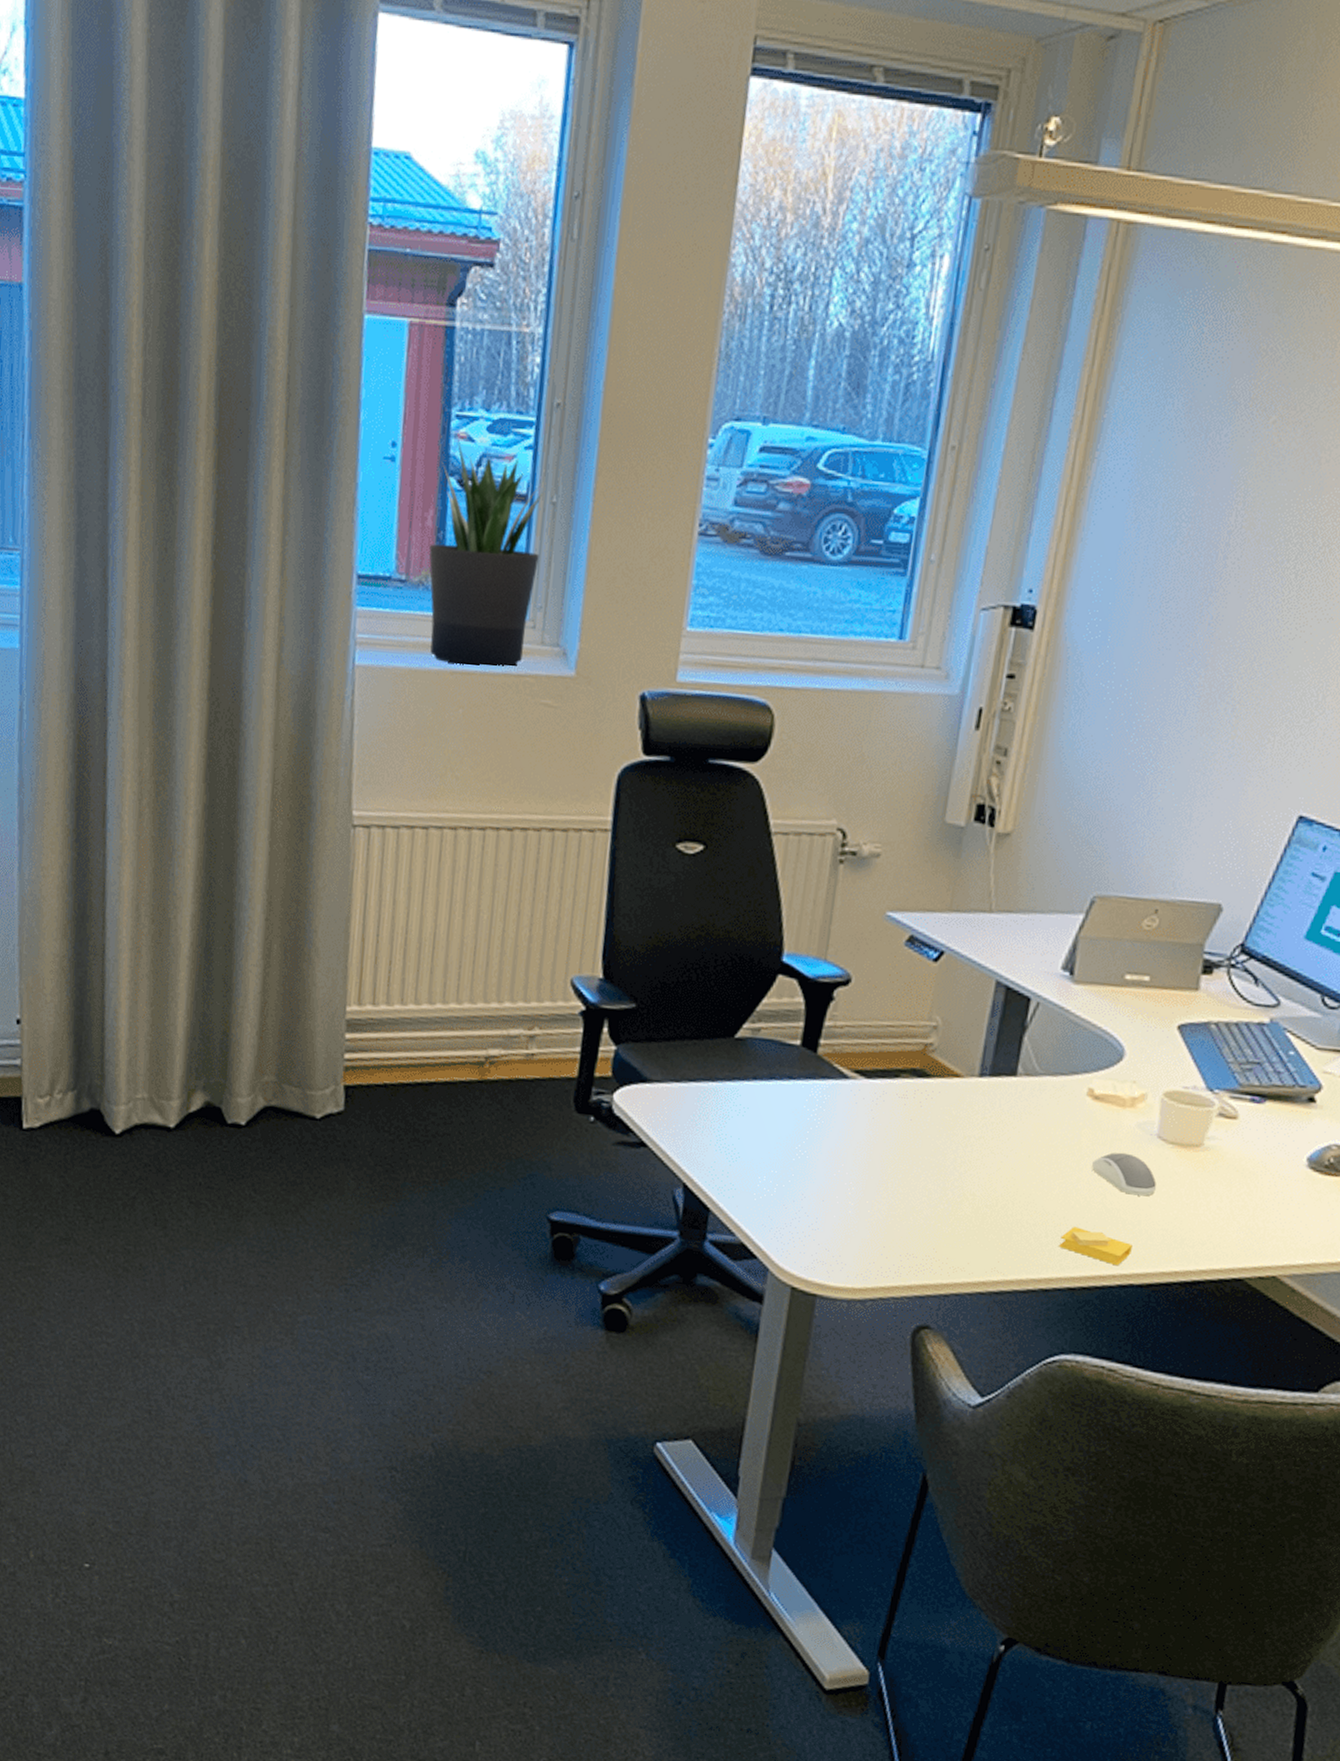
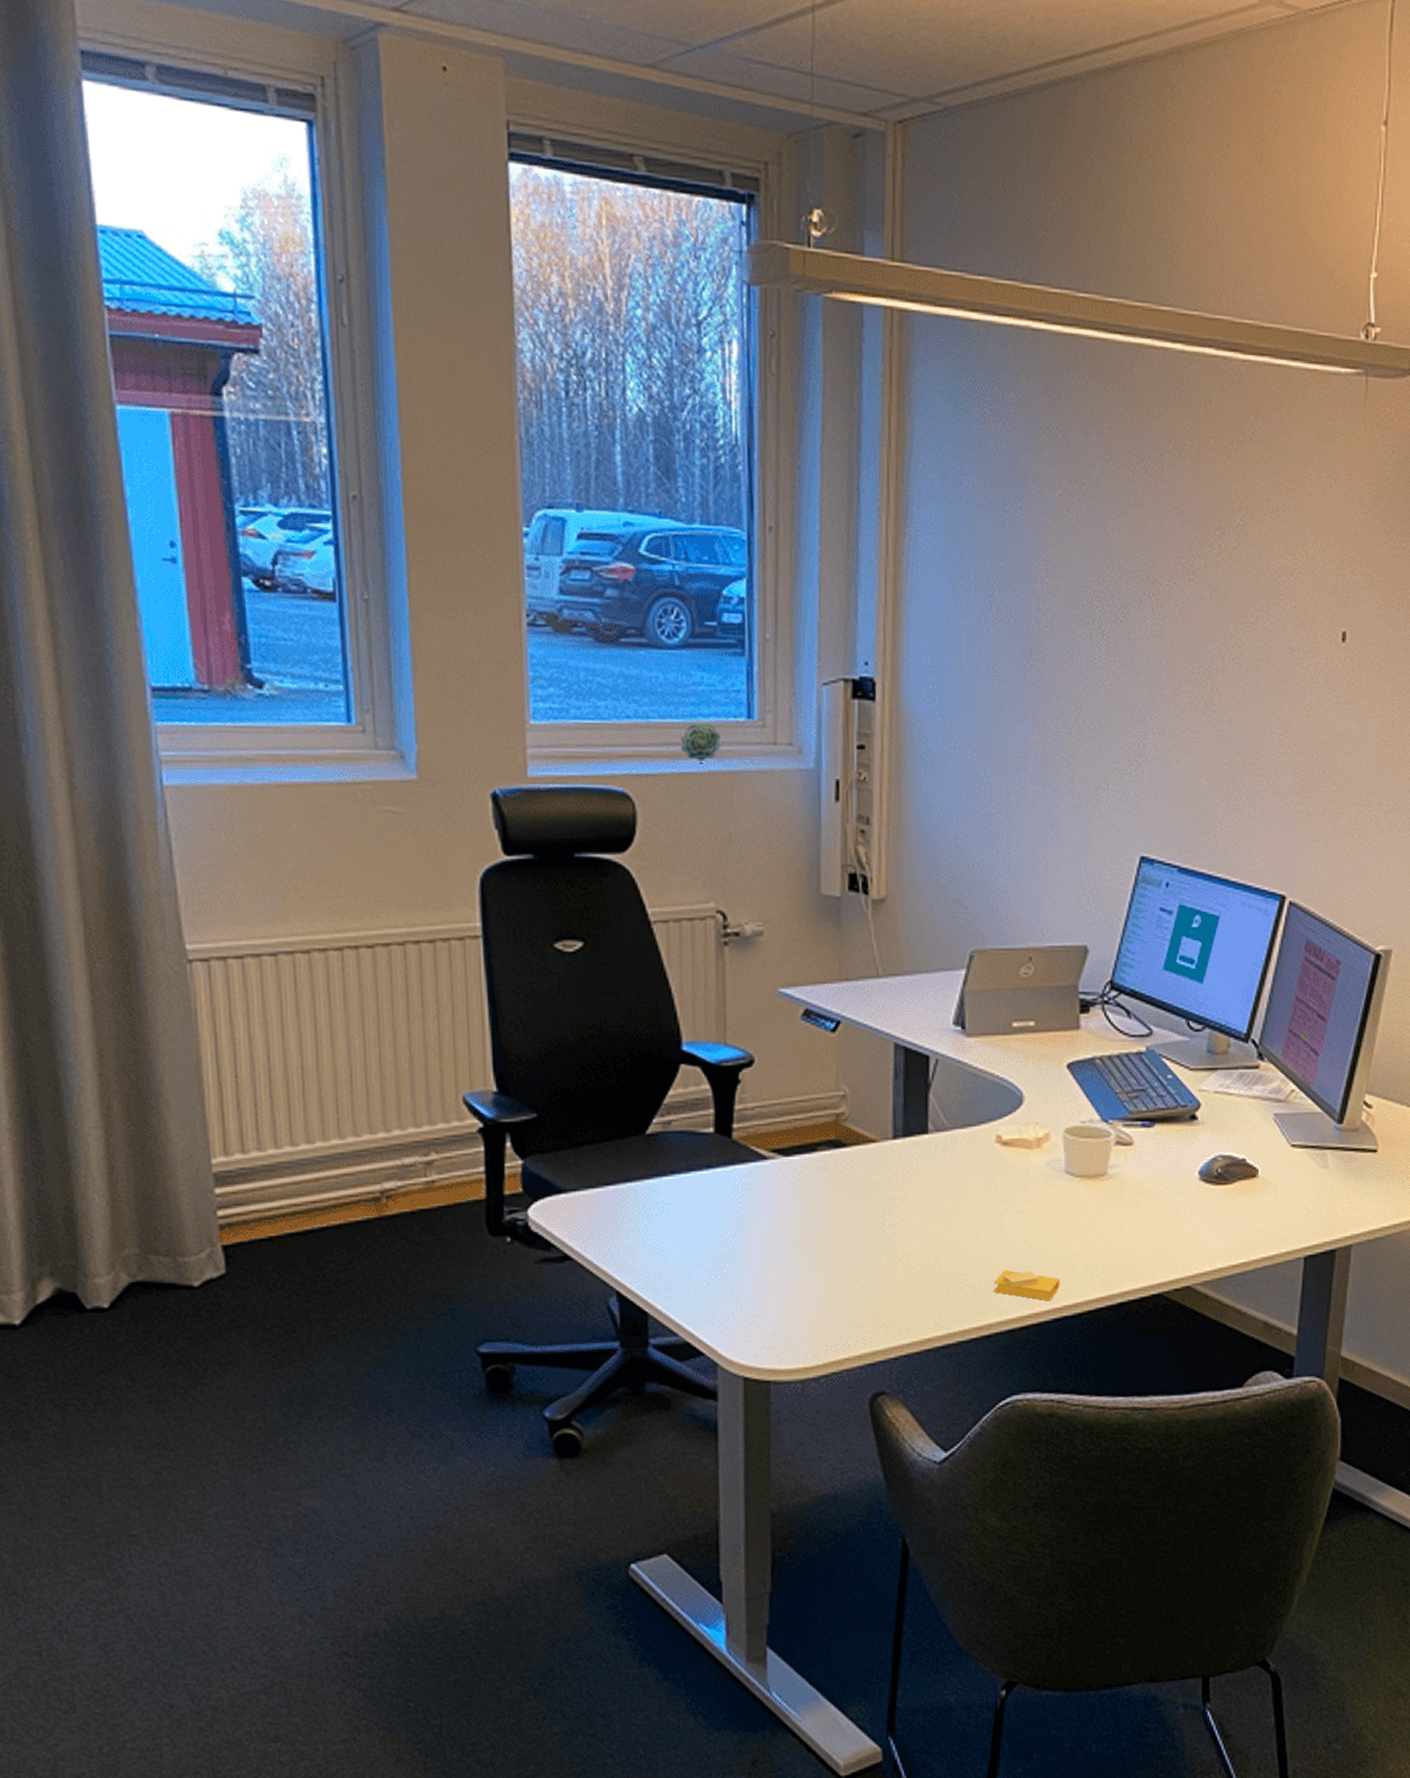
planter: present [429,439,544,667] -> none [231,537,358,776]
succulent plant: none [827,638,870,680] -> present [680,720,721,763]
computer mouse: present [1092,1152,1157,1196] -> none [1011,1192,1073,1231]

